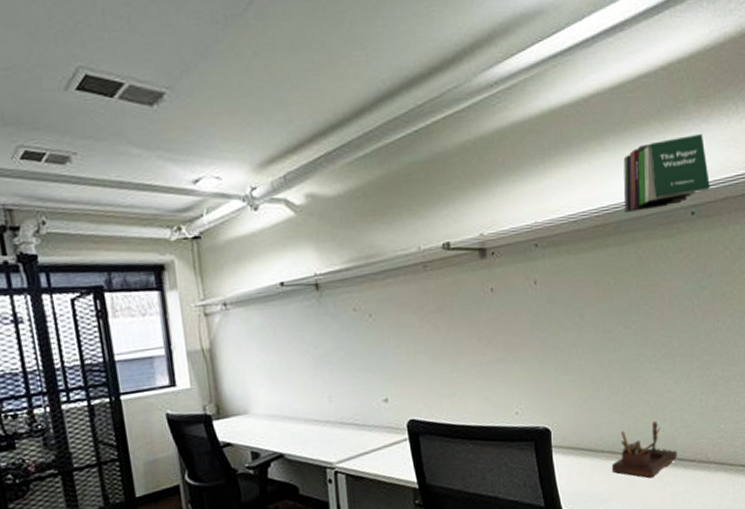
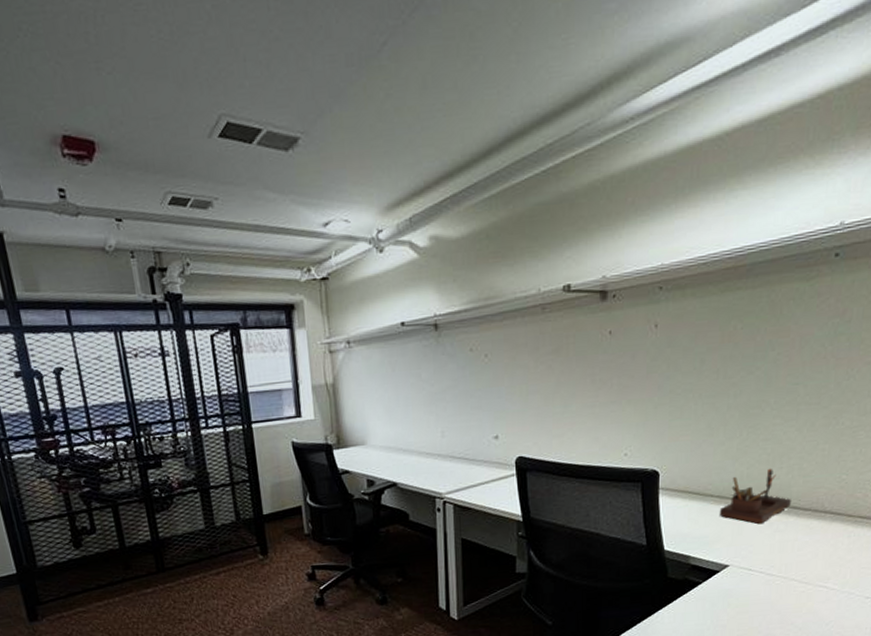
books: present [623,133,710,212] -> none [759,167,861,254]

